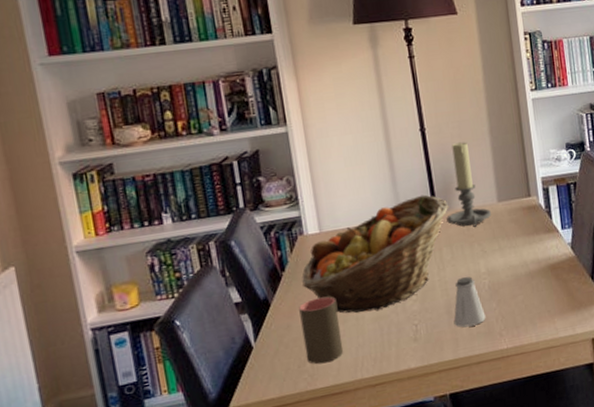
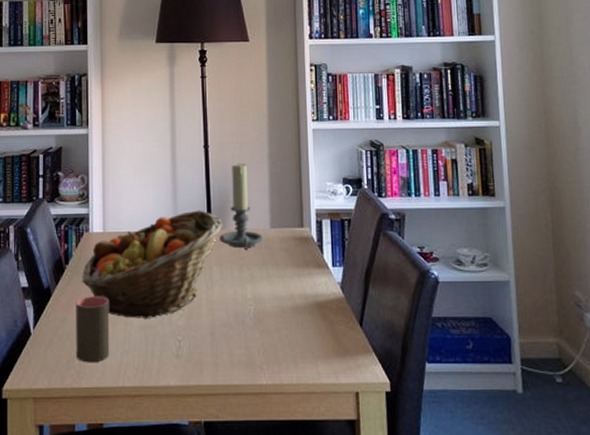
saltshaker: present [453,276,486,328] -> none [216,299,248,353]

